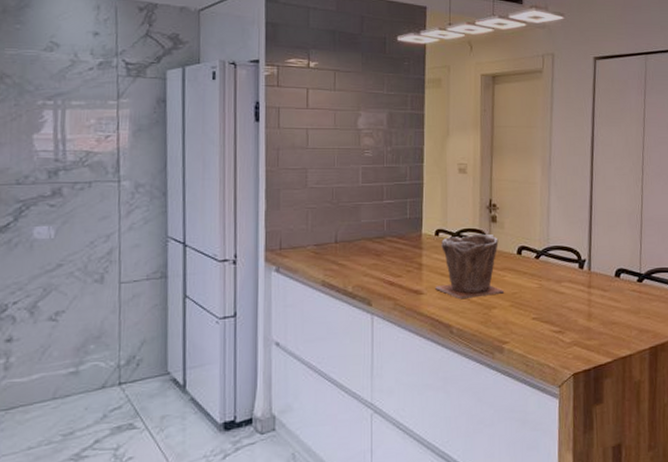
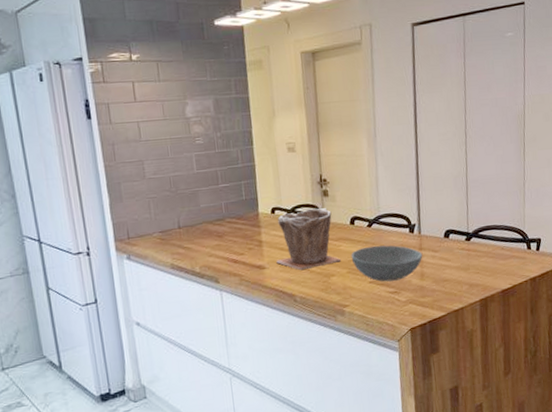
bowl: none [515,279,592,320] -> present [351,245,423,282]

